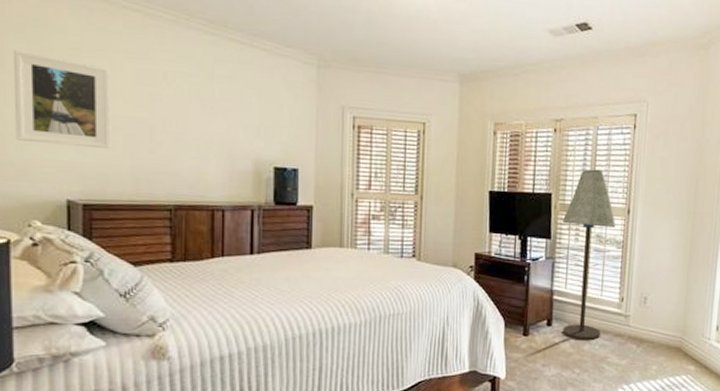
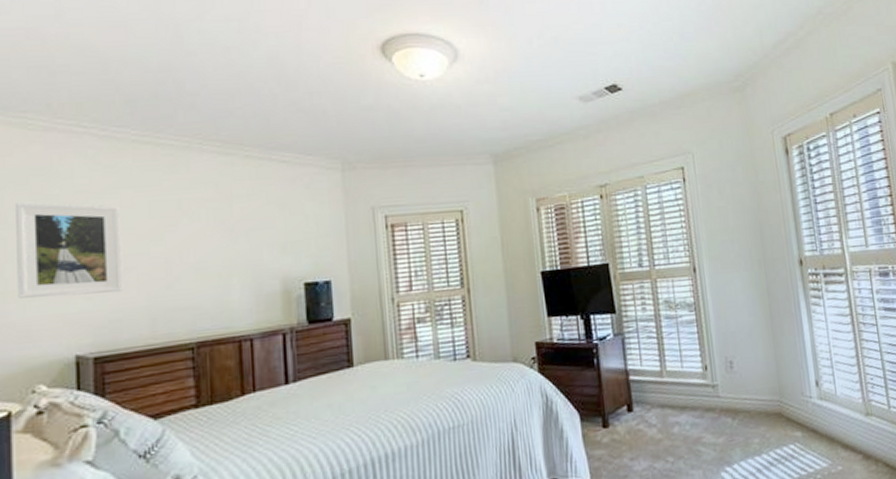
floor lamp: present [562,169,616,341] -> none [624,230,689,423]

